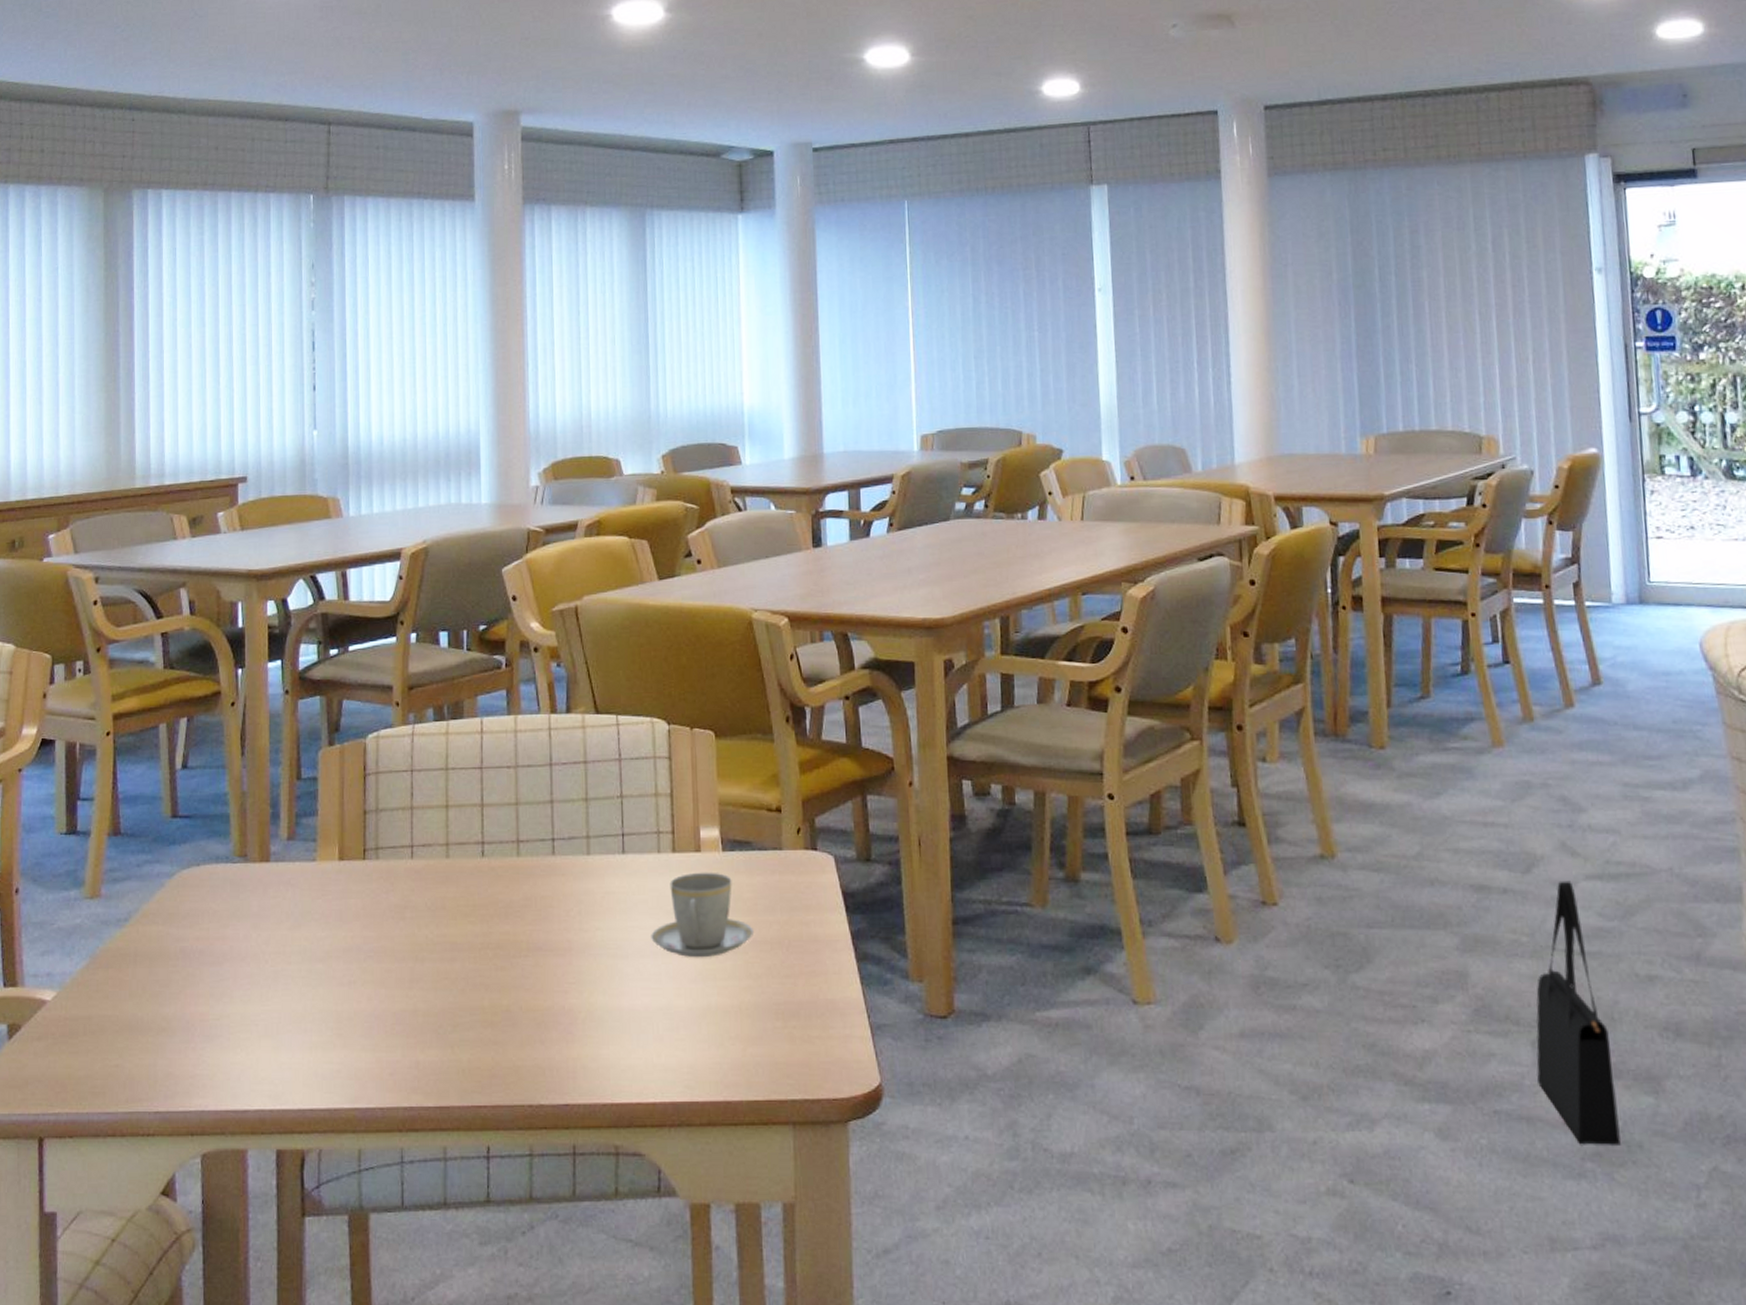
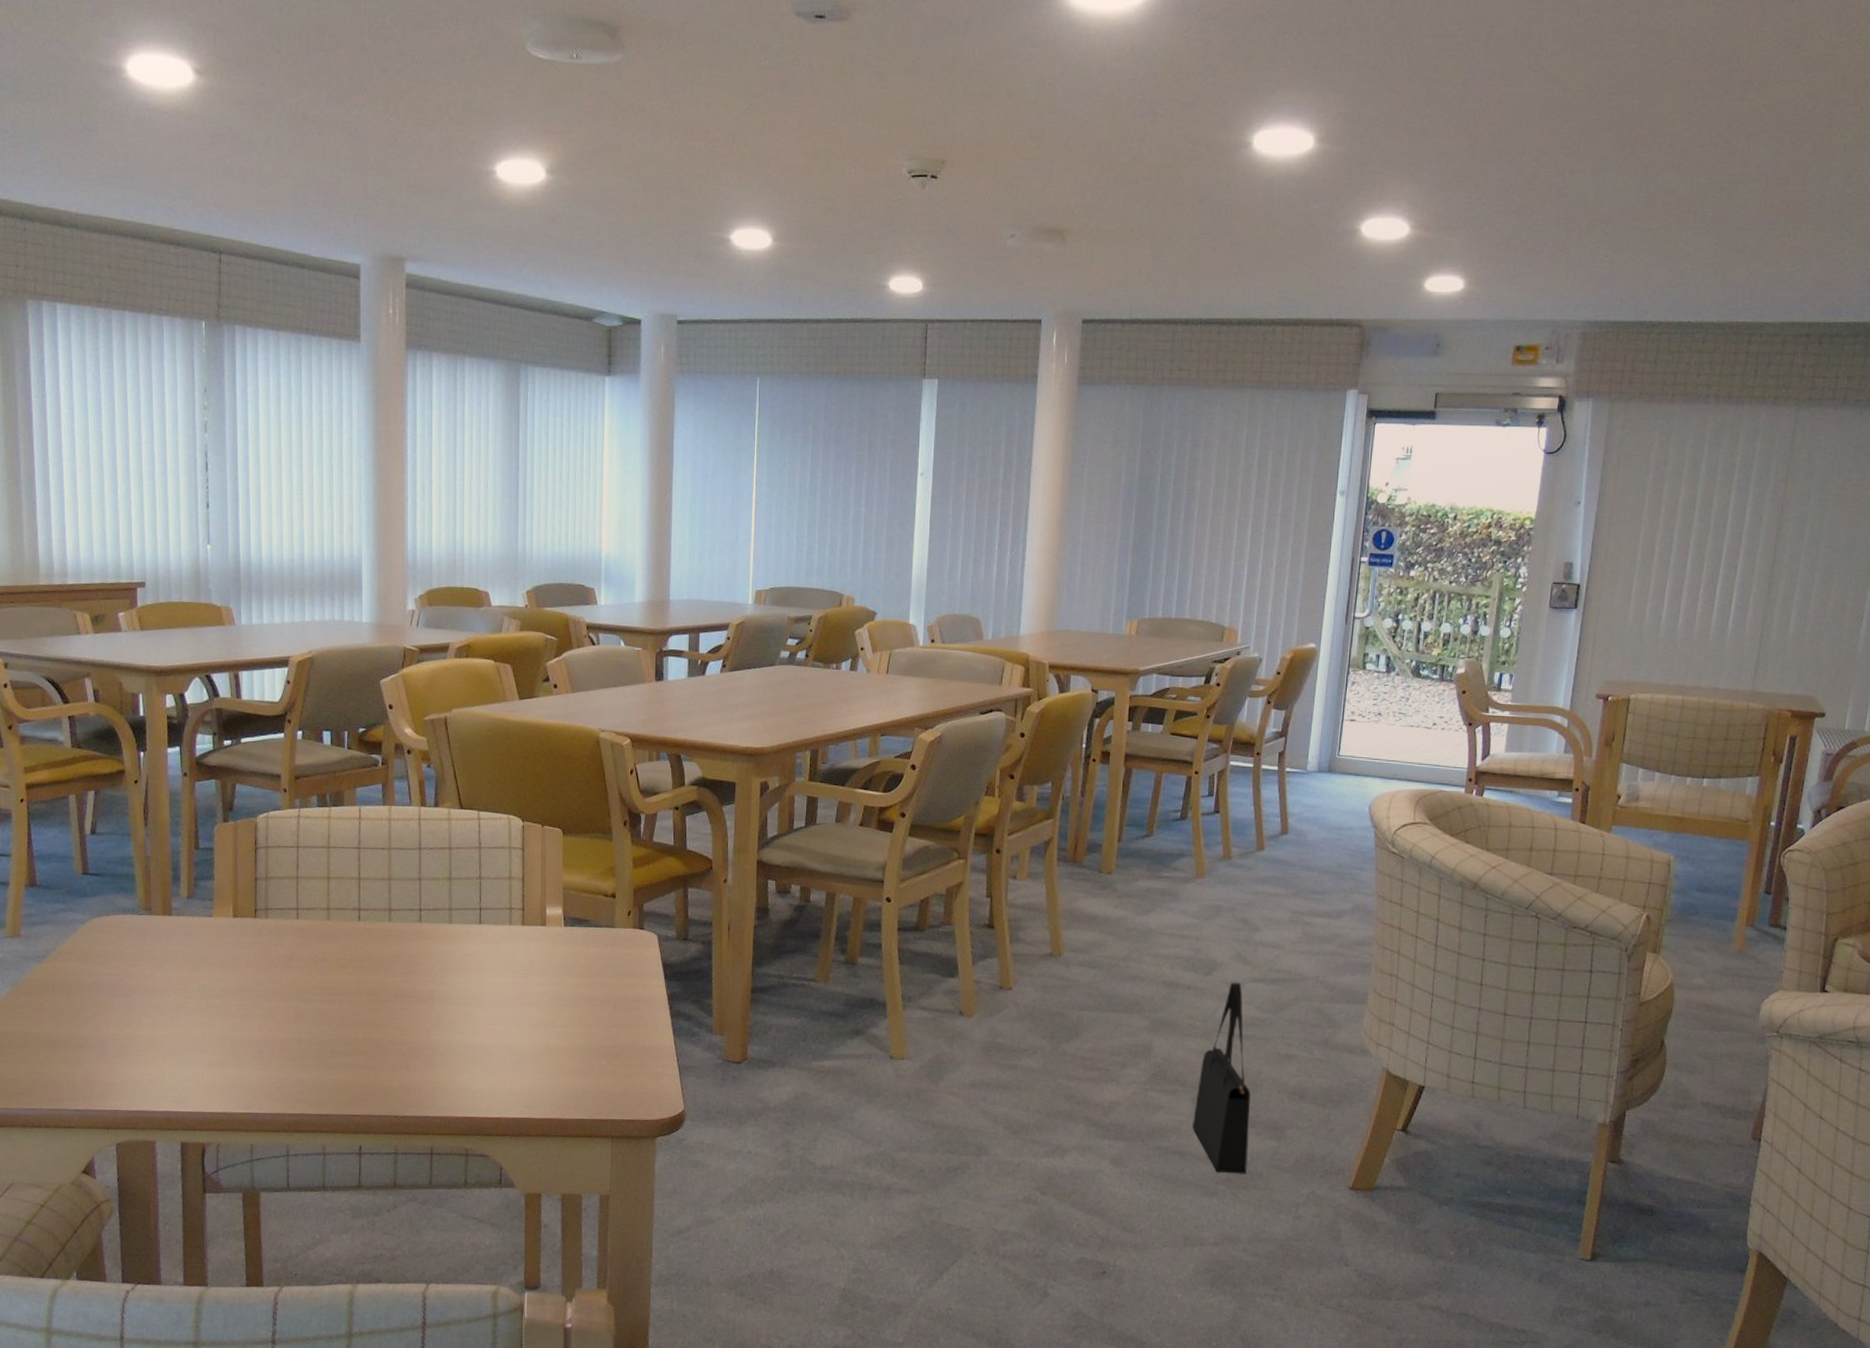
teacup: present [651,872,755,958] -> none [501,942,588,1009]

